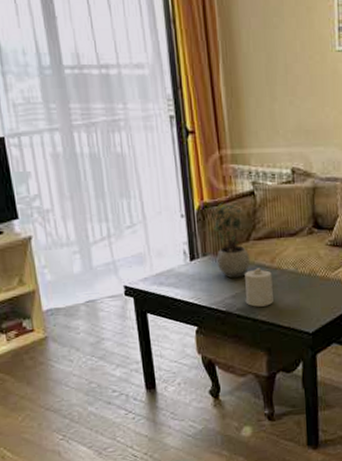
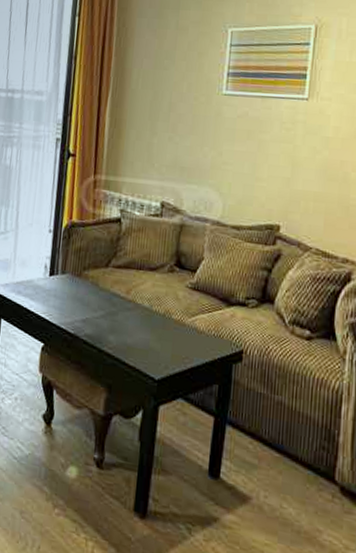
potted plant: present [207,202,250,279] -> none [69,224,106,303]
candle: present [245,268,273,307] -> none [94,296,125,339]

